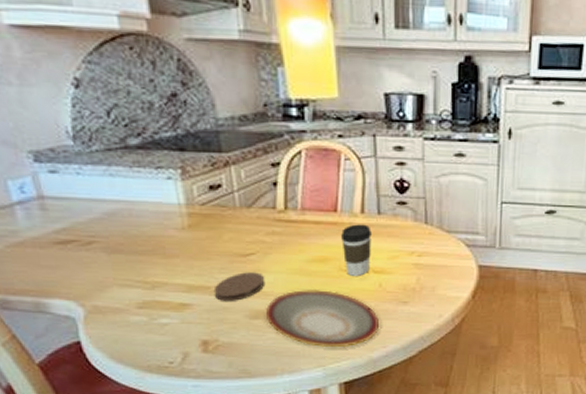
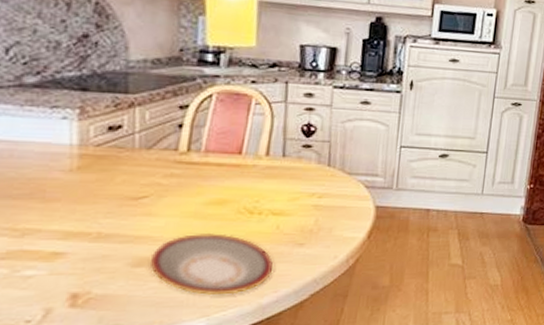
coaster: present [213,272,265,301] -> none [94,216,155,248]
coffee cup: present [341,224,371,276] -> none [243,166,275,218]

